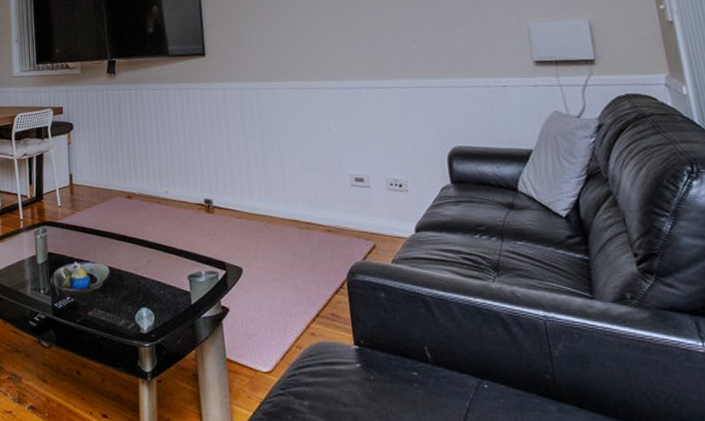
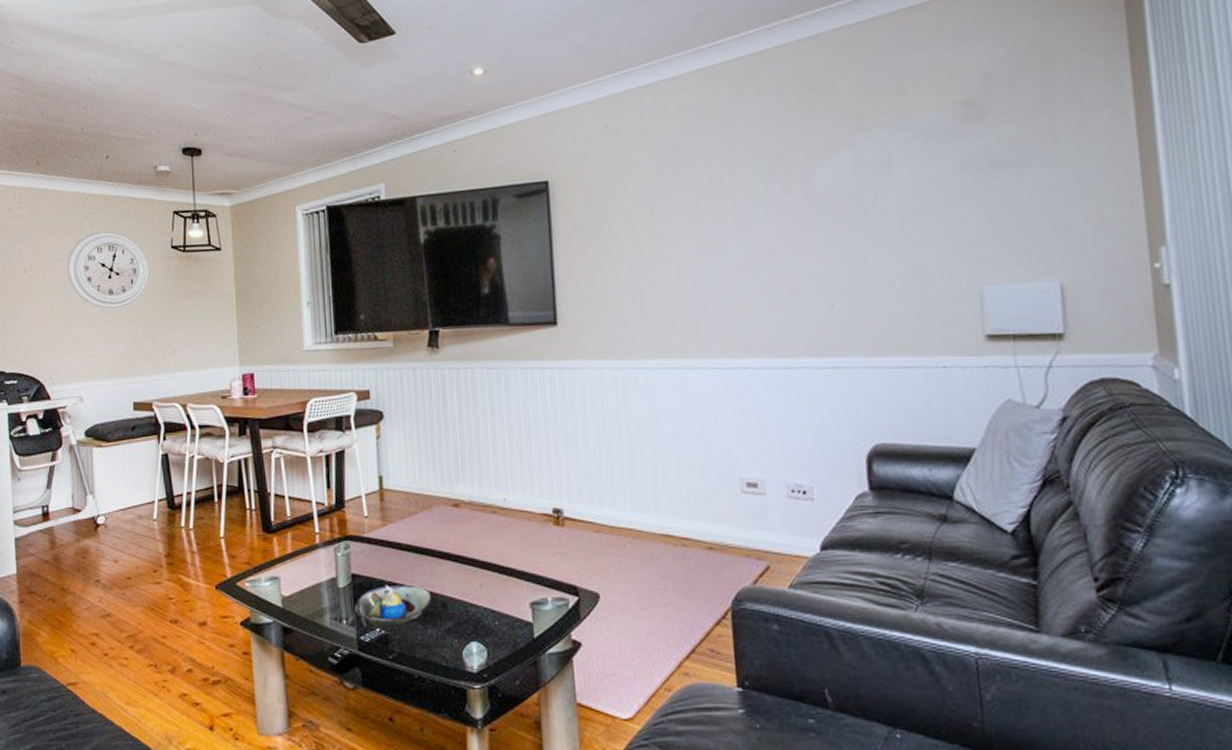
remote control: present [82,308,142,338] -> none [395,641,471,678]

